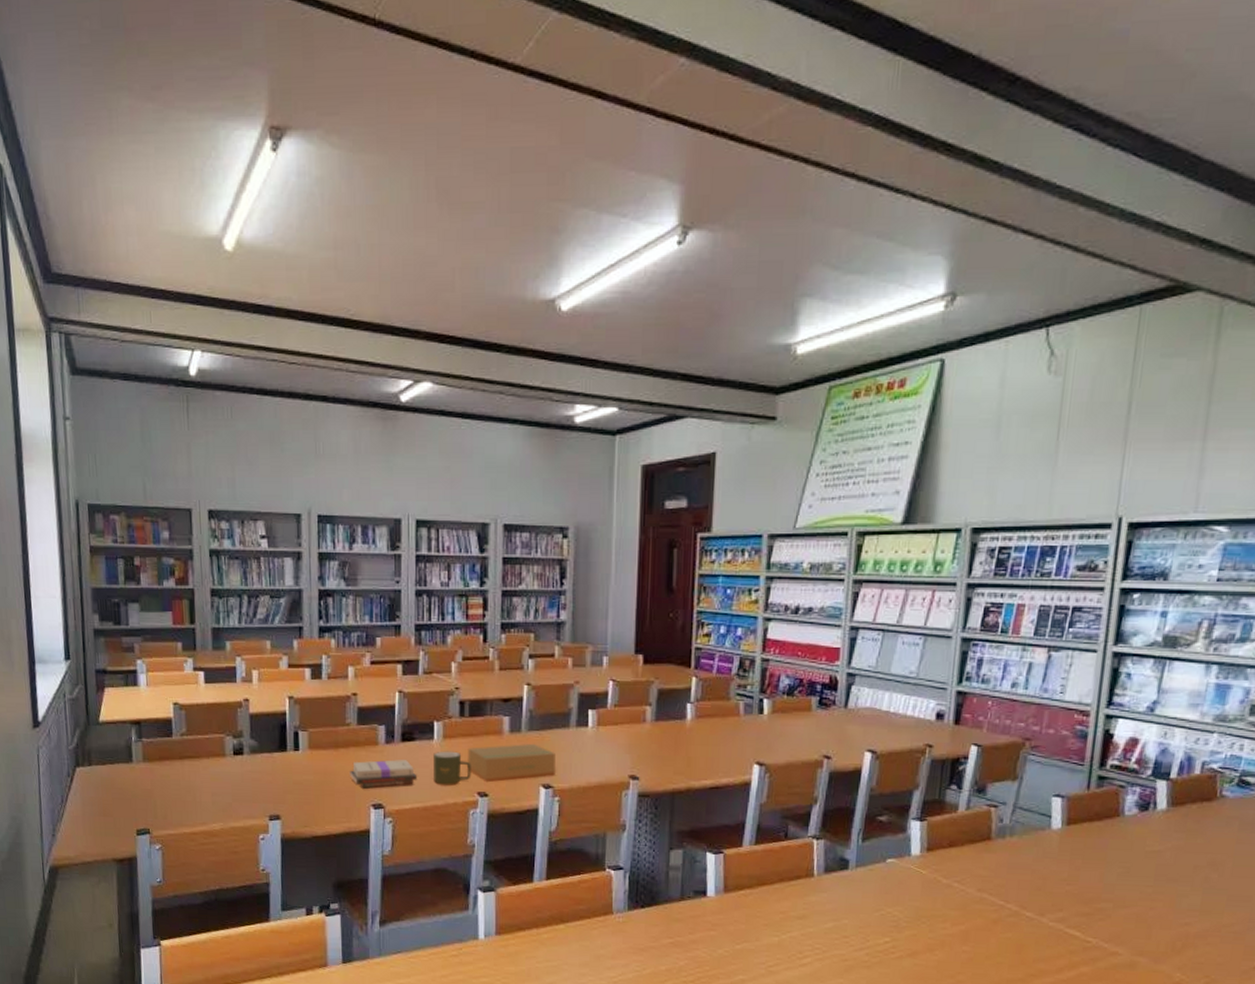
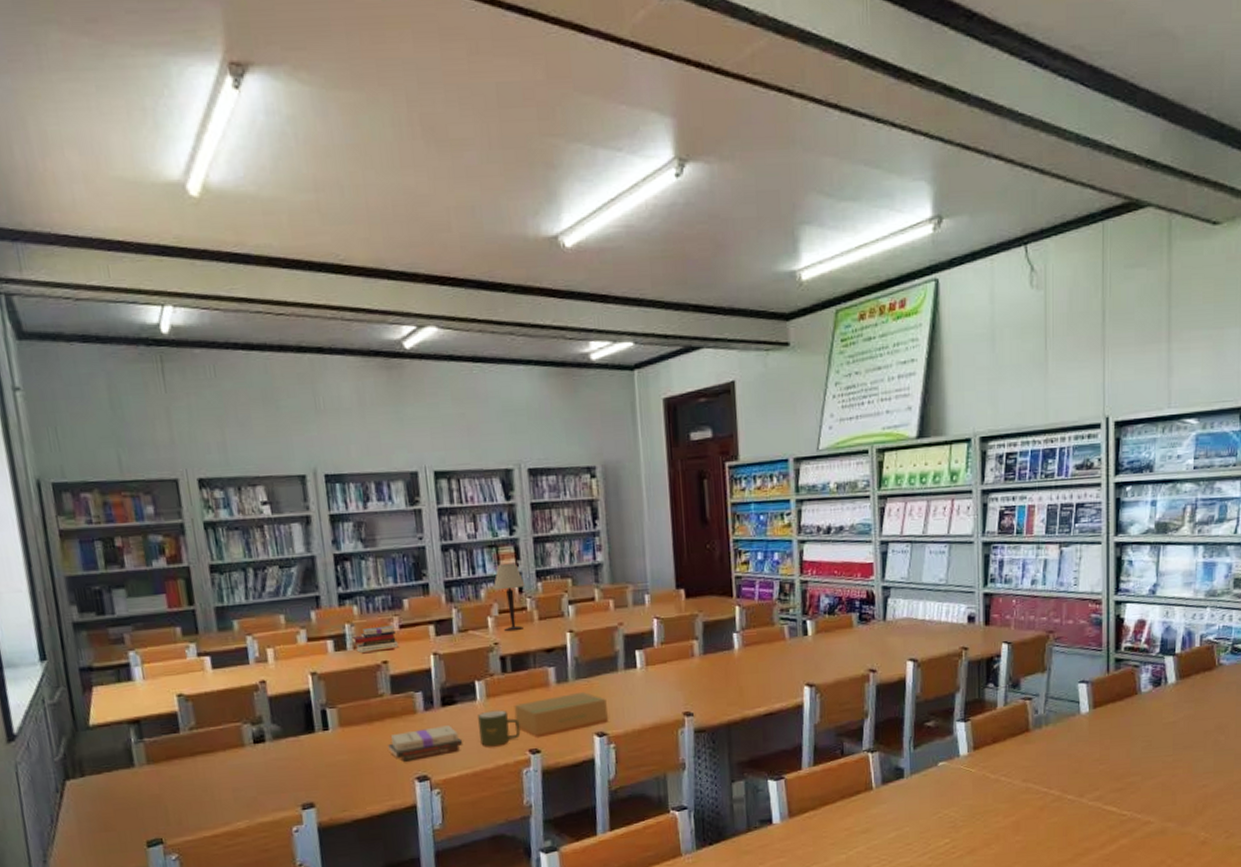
books: none [327,660,368,685] -> present [352,625,398,654]
table lamp: none [460,613,490,679] -> present [494,562,525,632]

